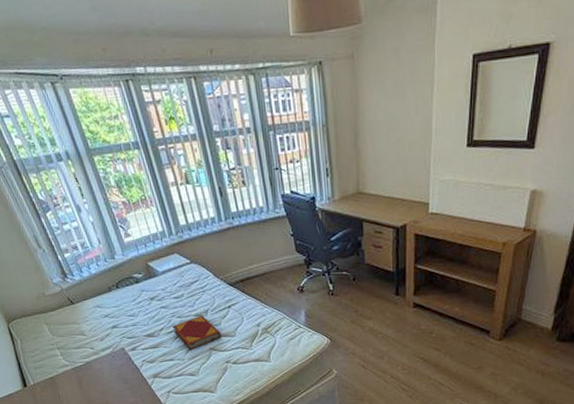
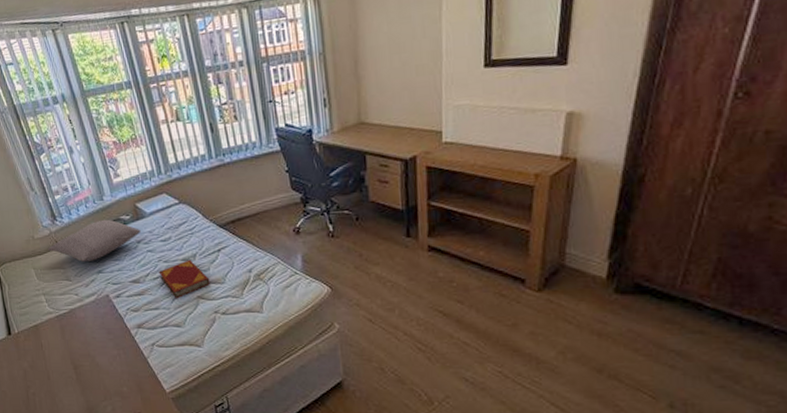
pillow: none [59,277,154,317] -> present [47,219,141,262]

